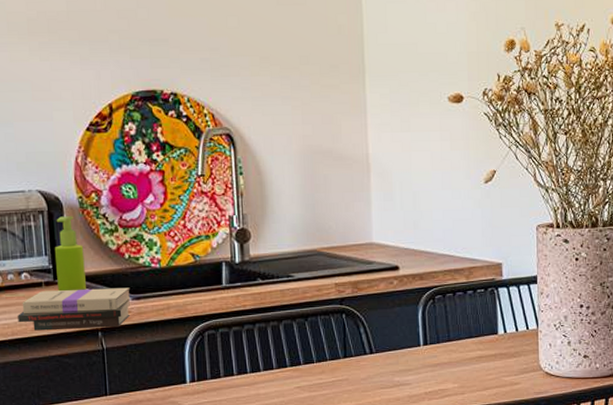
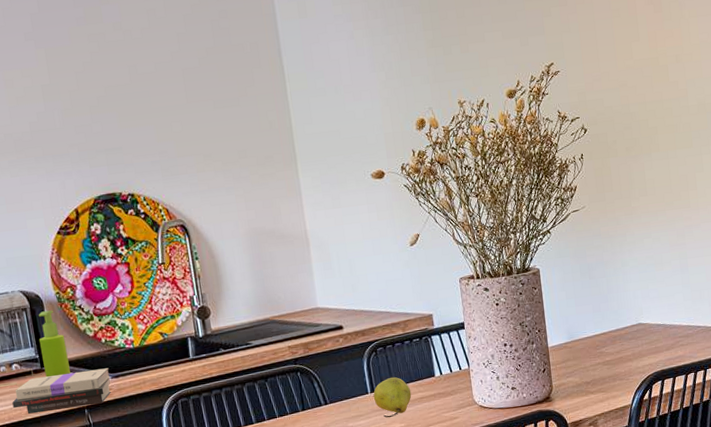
fruit: none [426,330,469,376] -> present [373,376,412,418]

